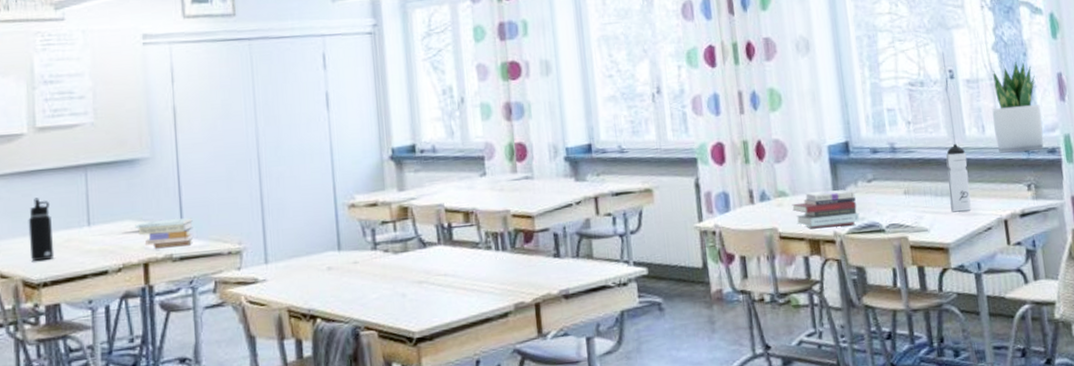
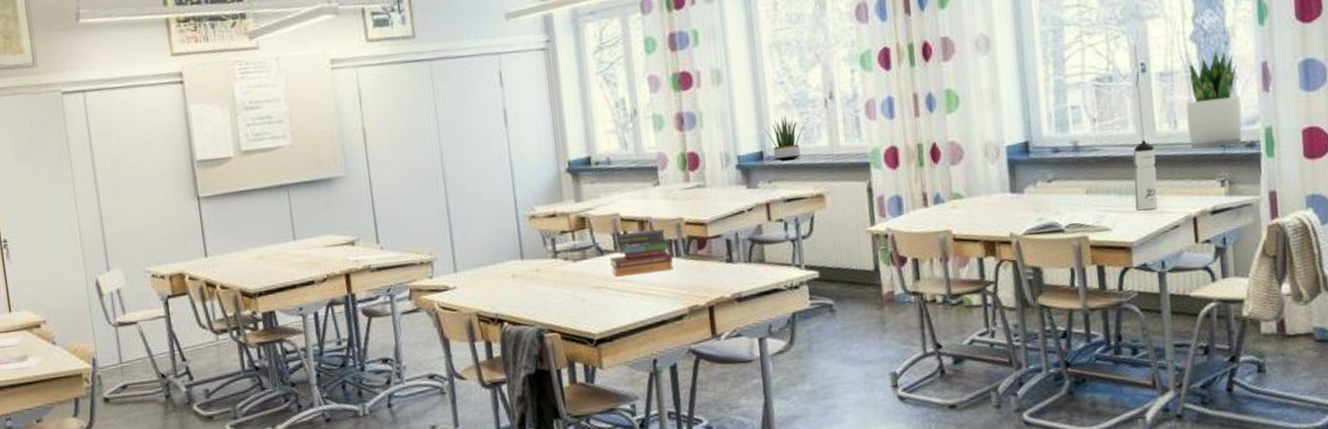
water bottle: present [28,198,55,261] -> none [241,215,267,273]
books: present [135,218,193,249] -> none [335,231,388,261]
books: none [432,220,499,271] -> present [609,228,673,277]
potted plant: none [591,108,635,155] -> present [763,115,806,162]
books: present [792,189,861,229] -> none [967,190,1039,231]

